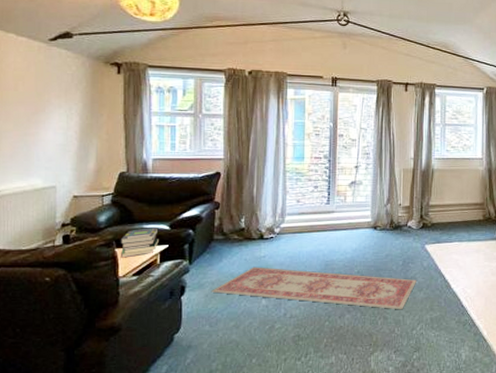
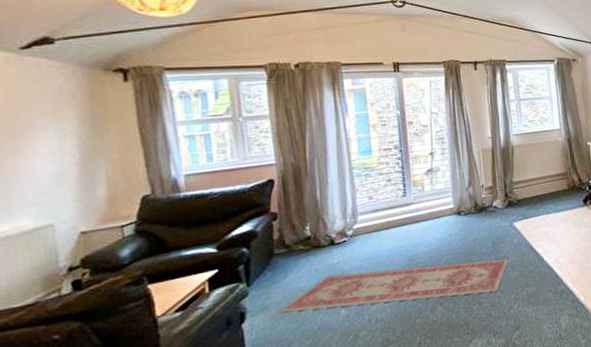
books: present [120,228,159,258] -> none [152,253,205,295]

